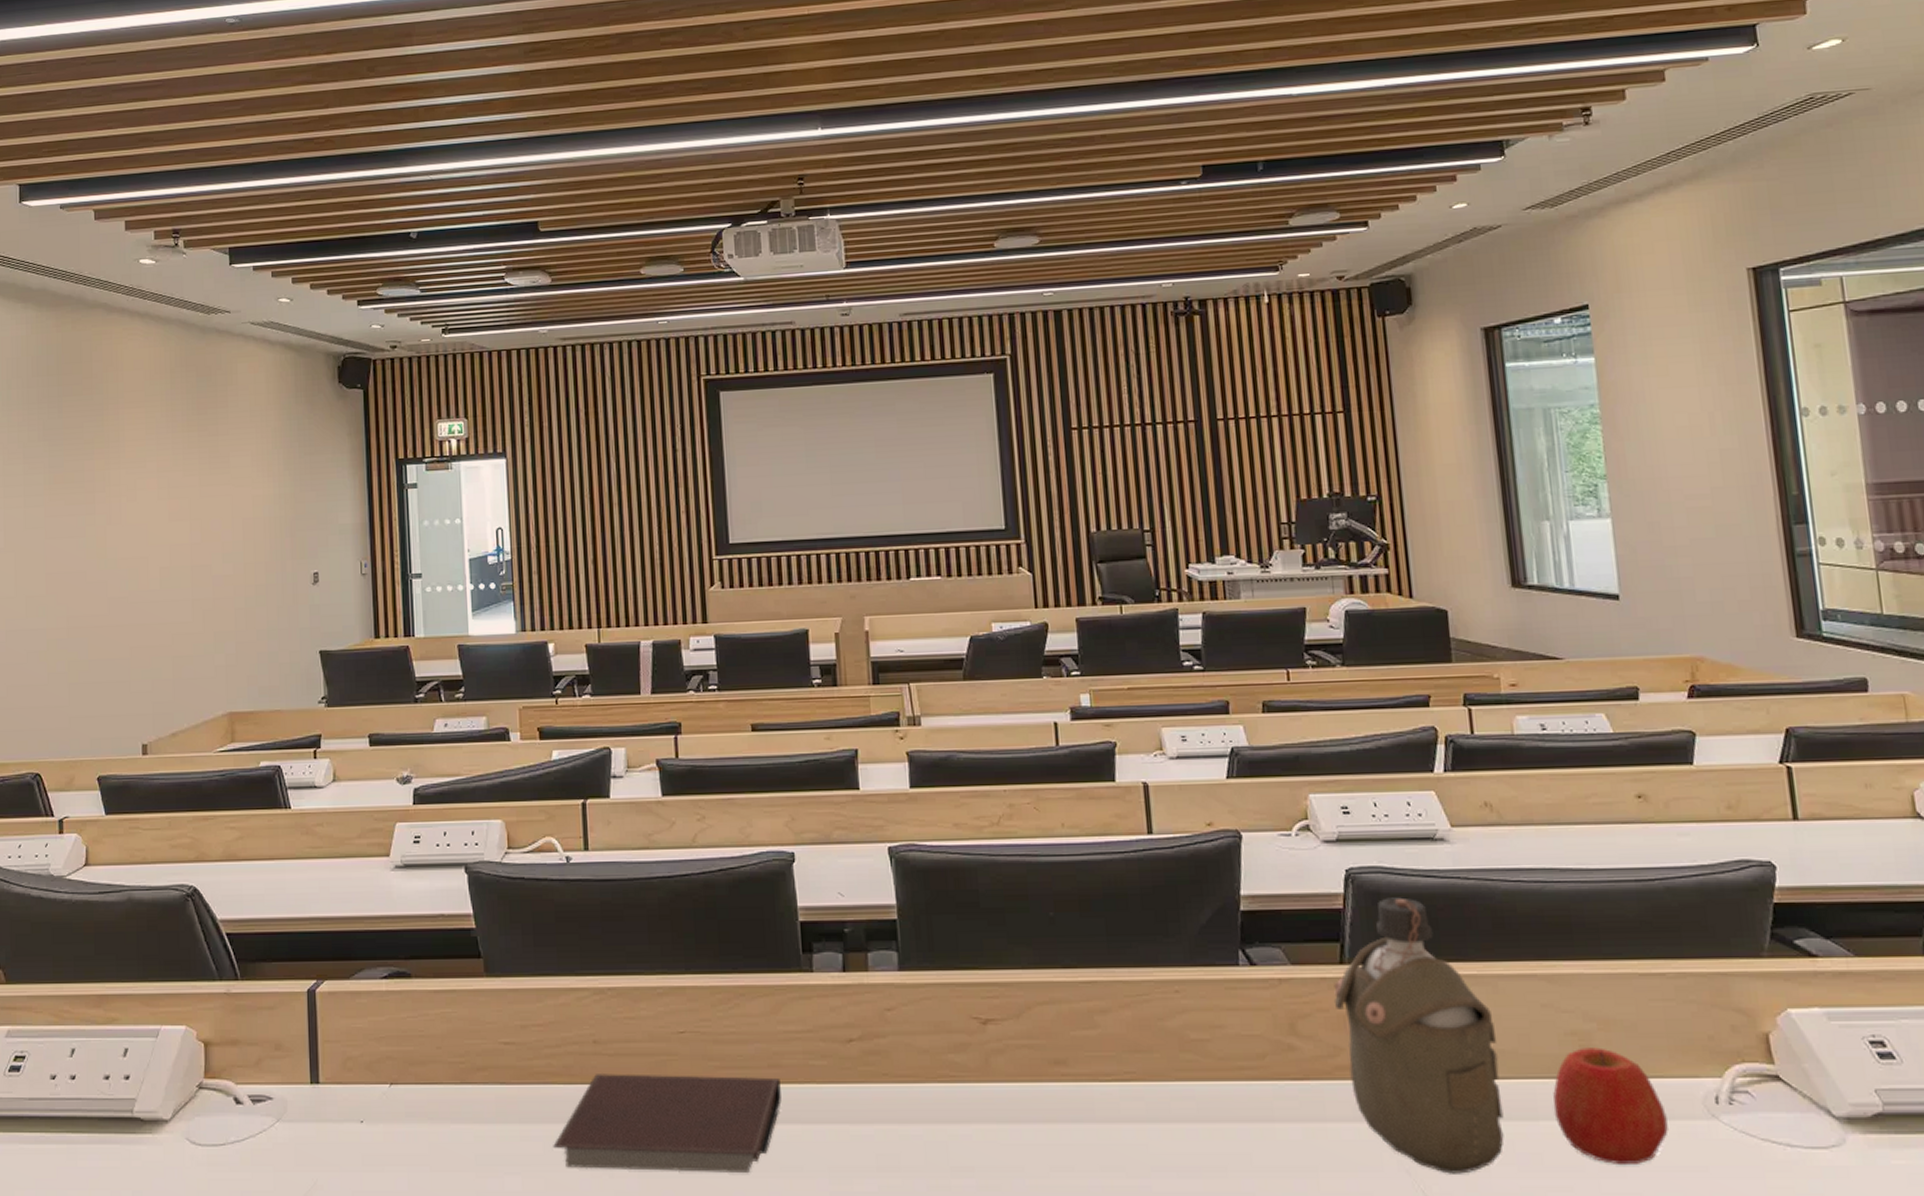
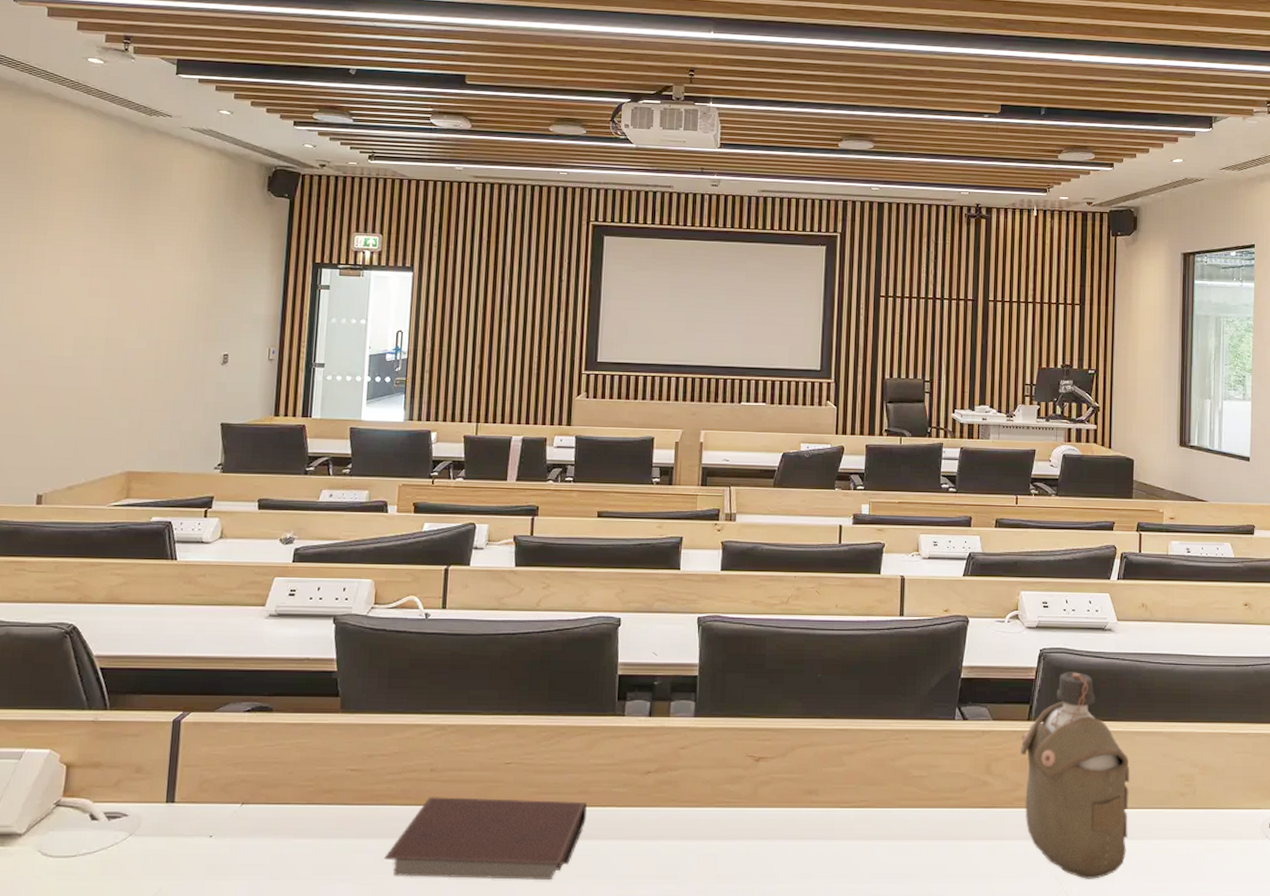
apple: present [1553,1047,1669,1166] -> none [1162,786,1236,873]

